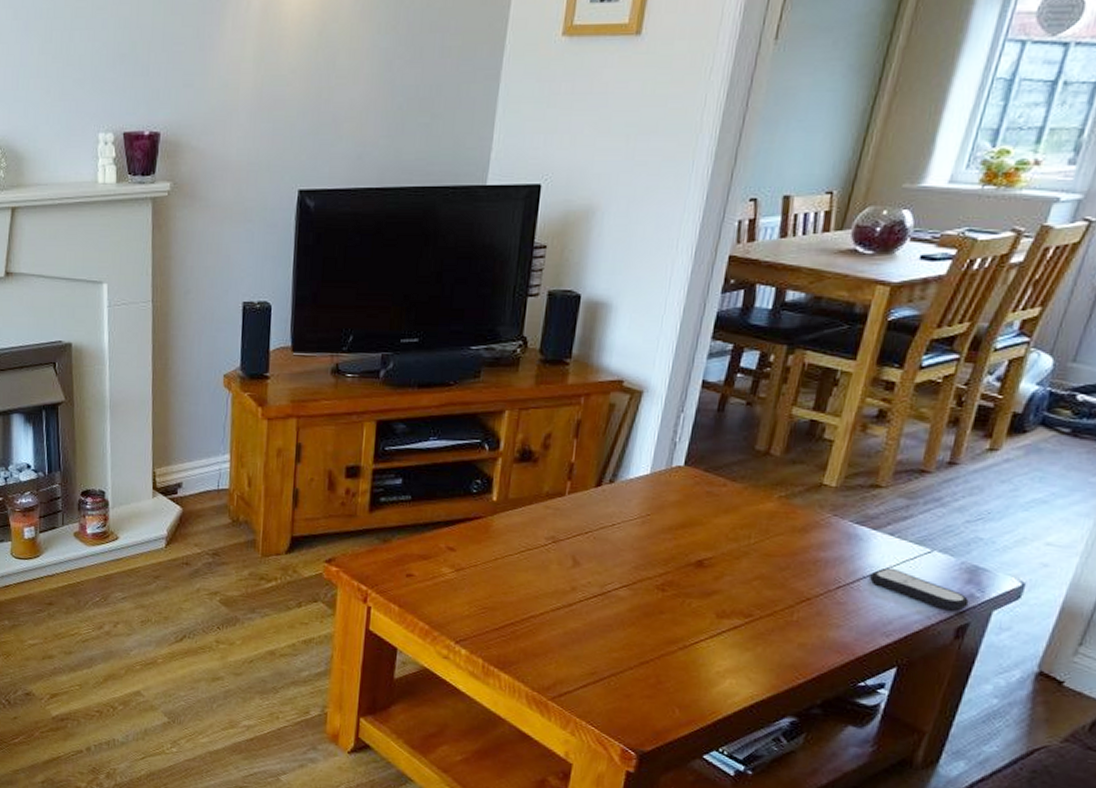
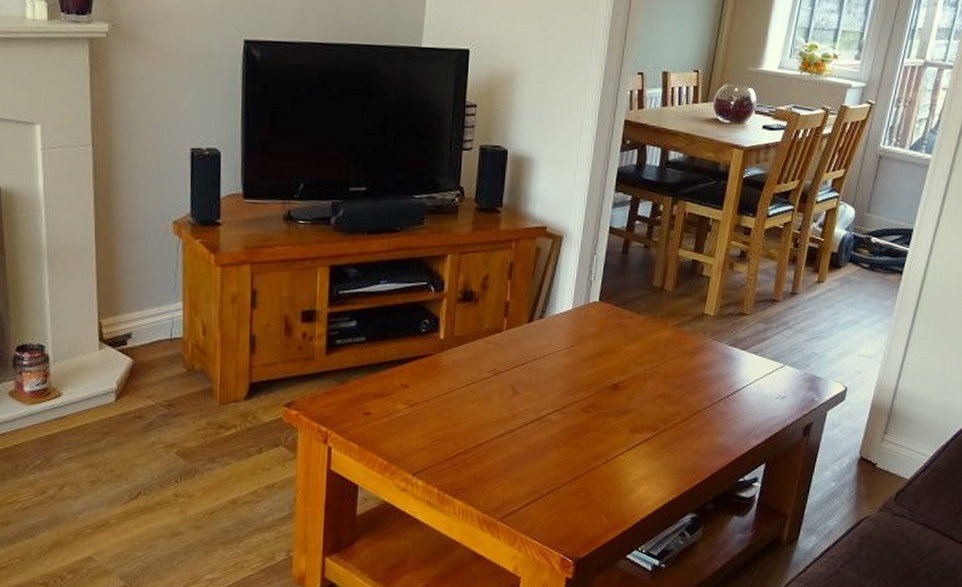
remote control: present [868,567,970,611] -> none [741,381,812,413]

